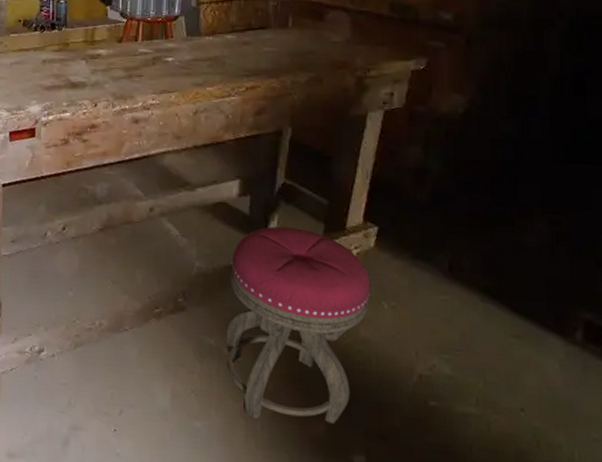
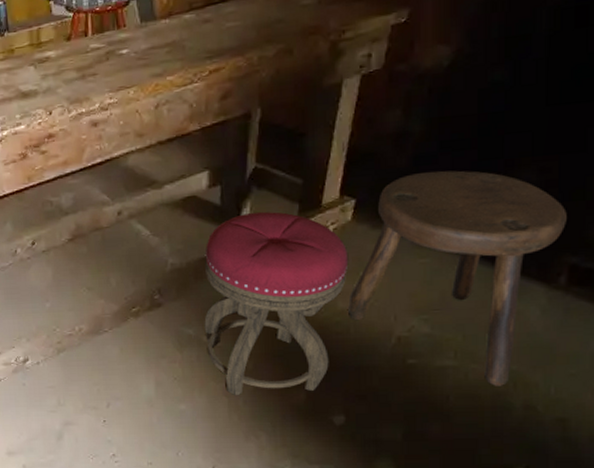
stool: none [370,209,579,443] -> present [348,170,567,386]

